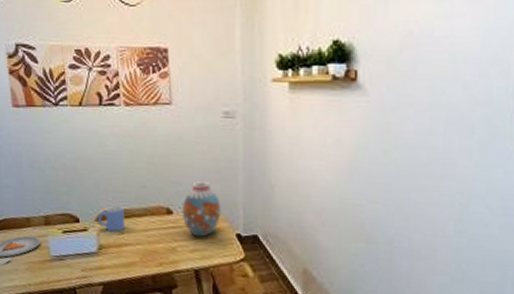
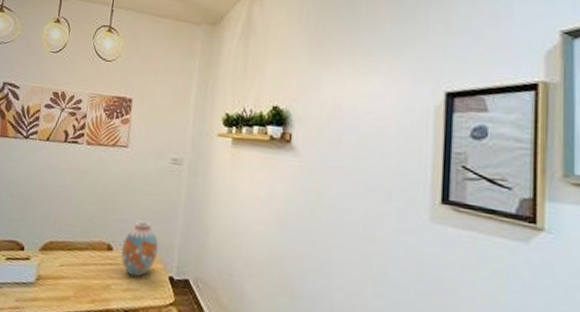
mug: present [97,205,124,232] -> none [41,236,69,264]

